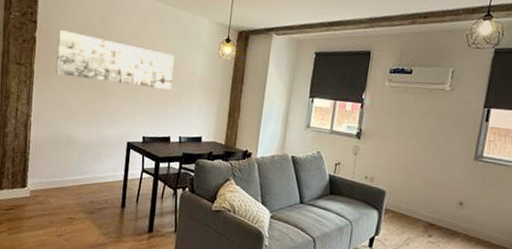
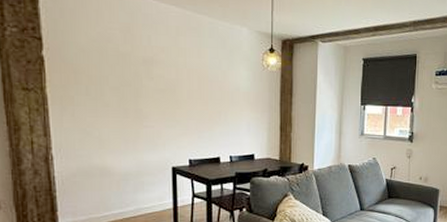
wall art: present [55,30,175,90] -> none [71,47,215,107]

